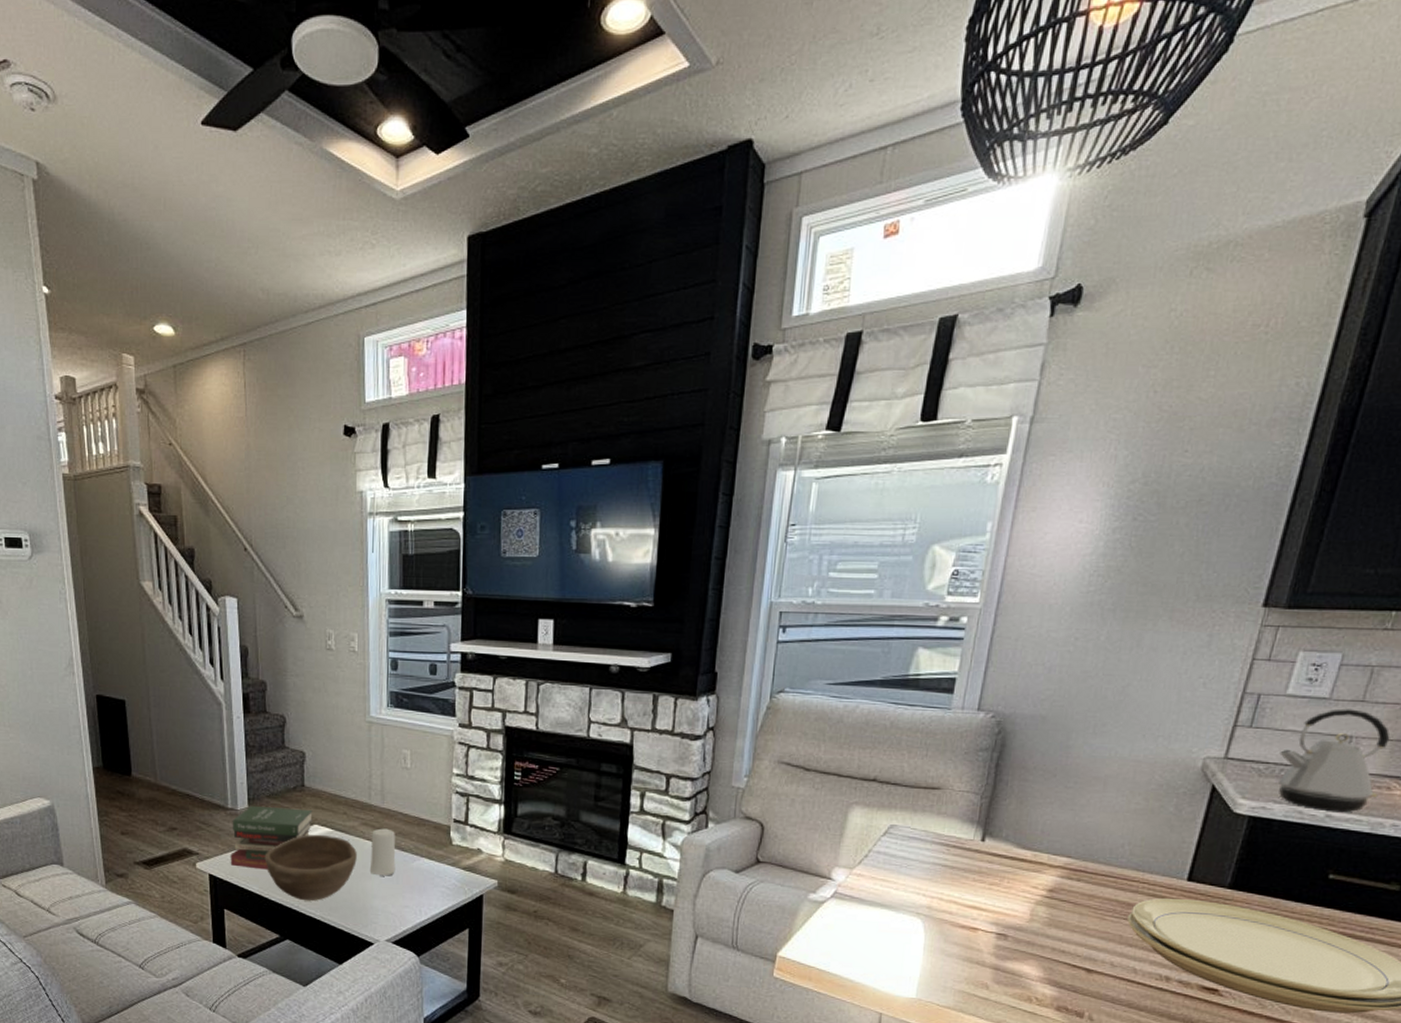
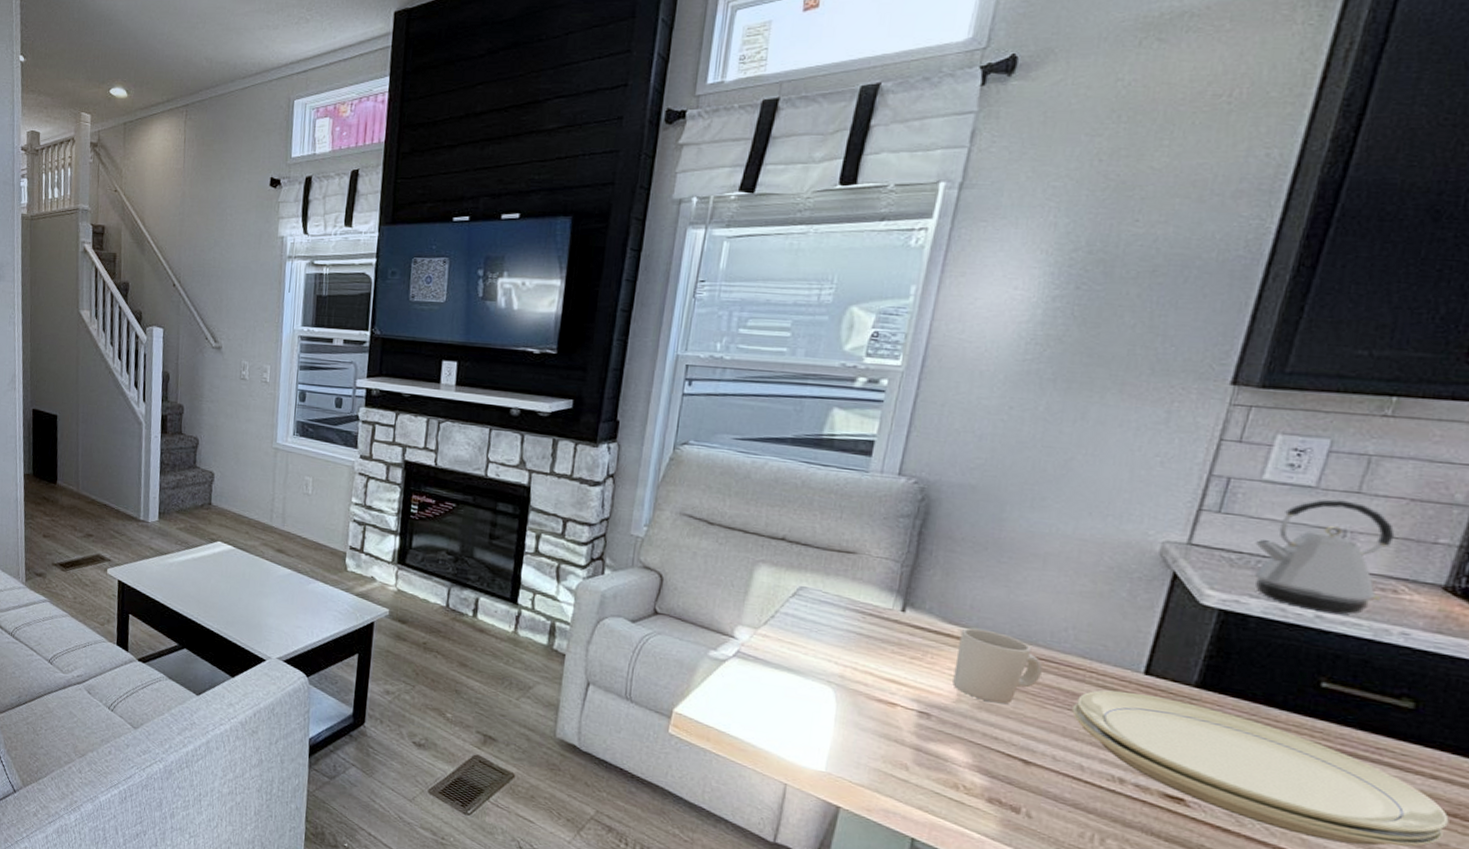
books: present [230,805,313,870] -> none [138,519,217,581]
bowl: present [264,834,357,901] -> none [169,550,256,614]
candle: present [369,828,396,876] -> none [266,549,293,596]
mug: none [1026,851,1103,920] -> present [952,627,1043,704]

